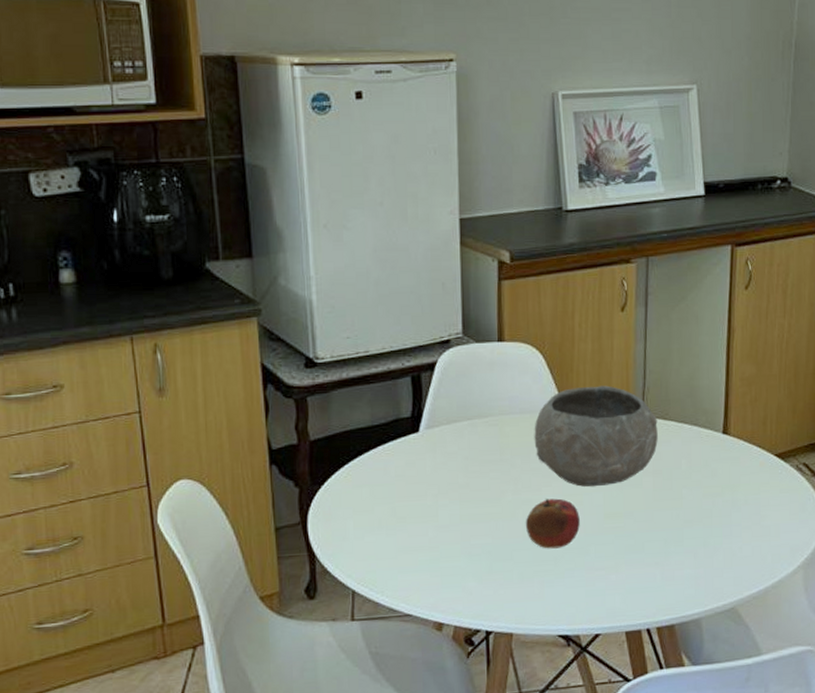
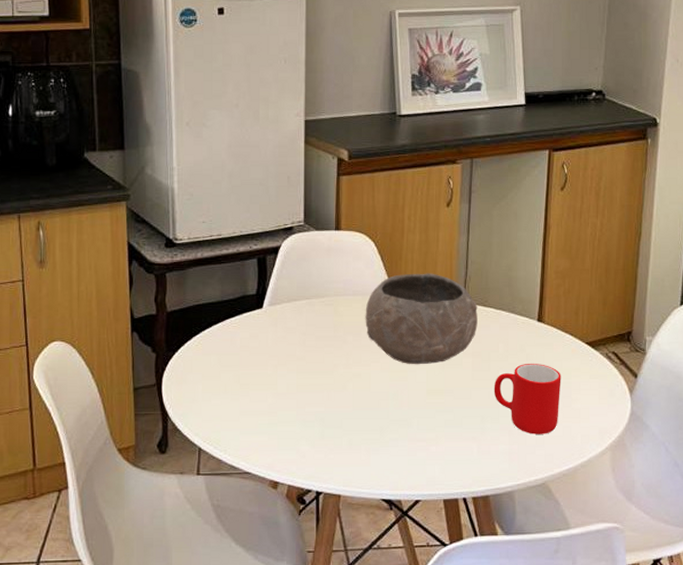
fruit: present [525,498,580,549] -> none [354,374,404,419]
cup: none [677,479,750,556] -> present [494,363,561,435]

